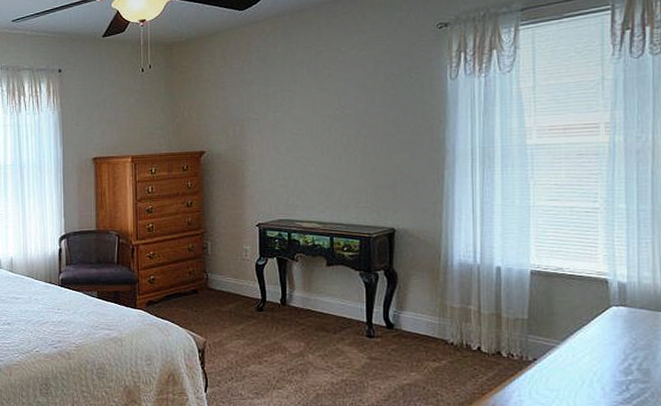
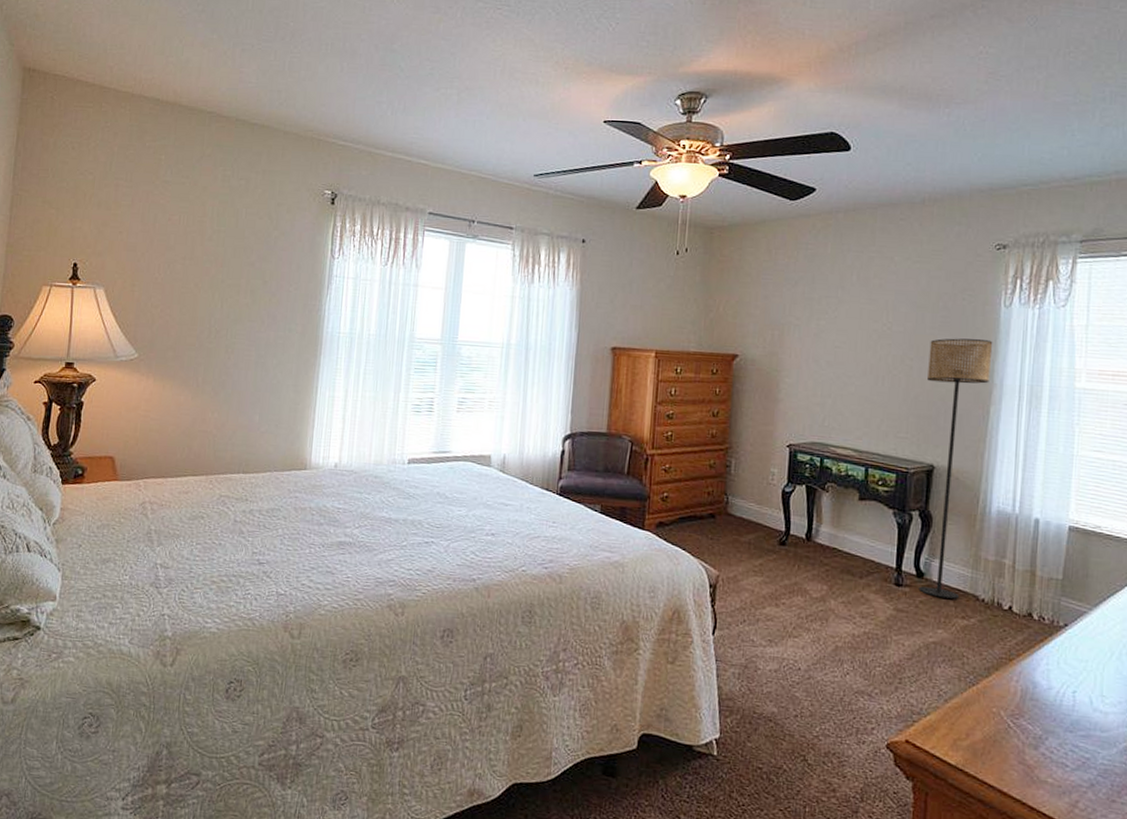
floor lamp: none [381,111,442,345] -> present [918,338,993,599]

